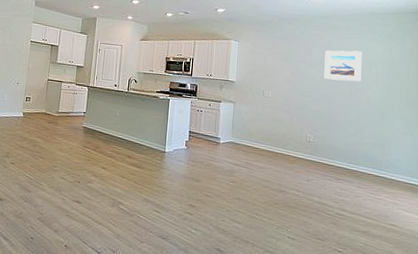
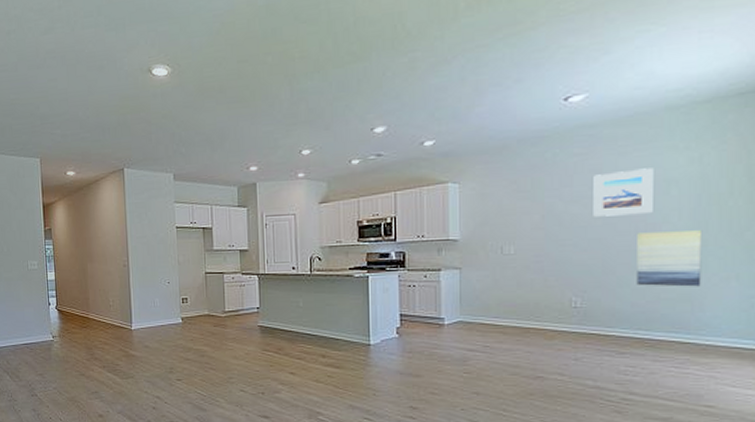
wall art: none [349,94,391,137] -> present [636,230,703,287]

